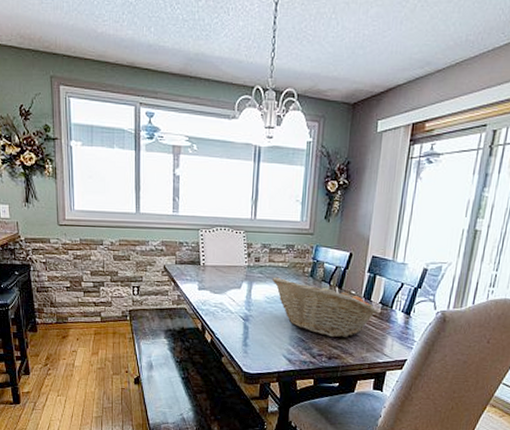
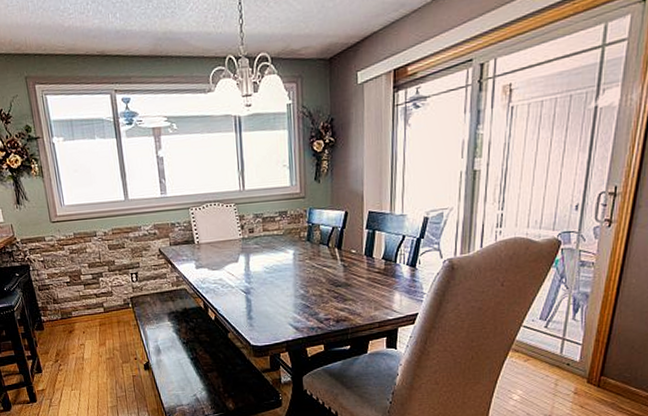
fruit basket: present [271,277,378,338] -> none [268,245,382,300]

